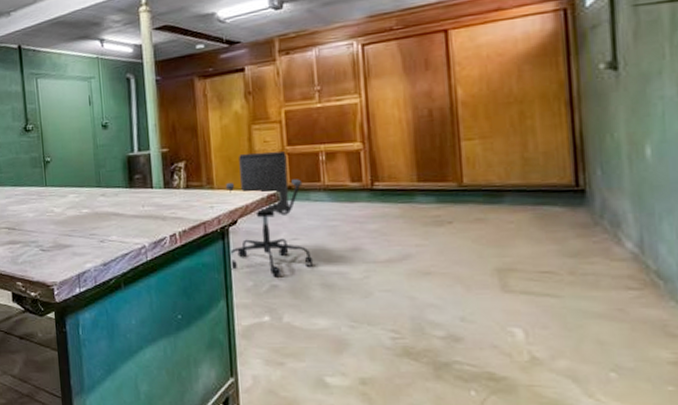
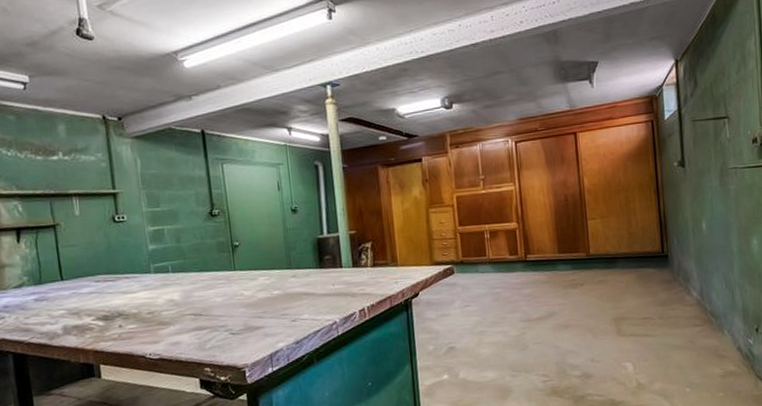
office chair: present [226,151,314,278] -> none [408,231,483,341]

